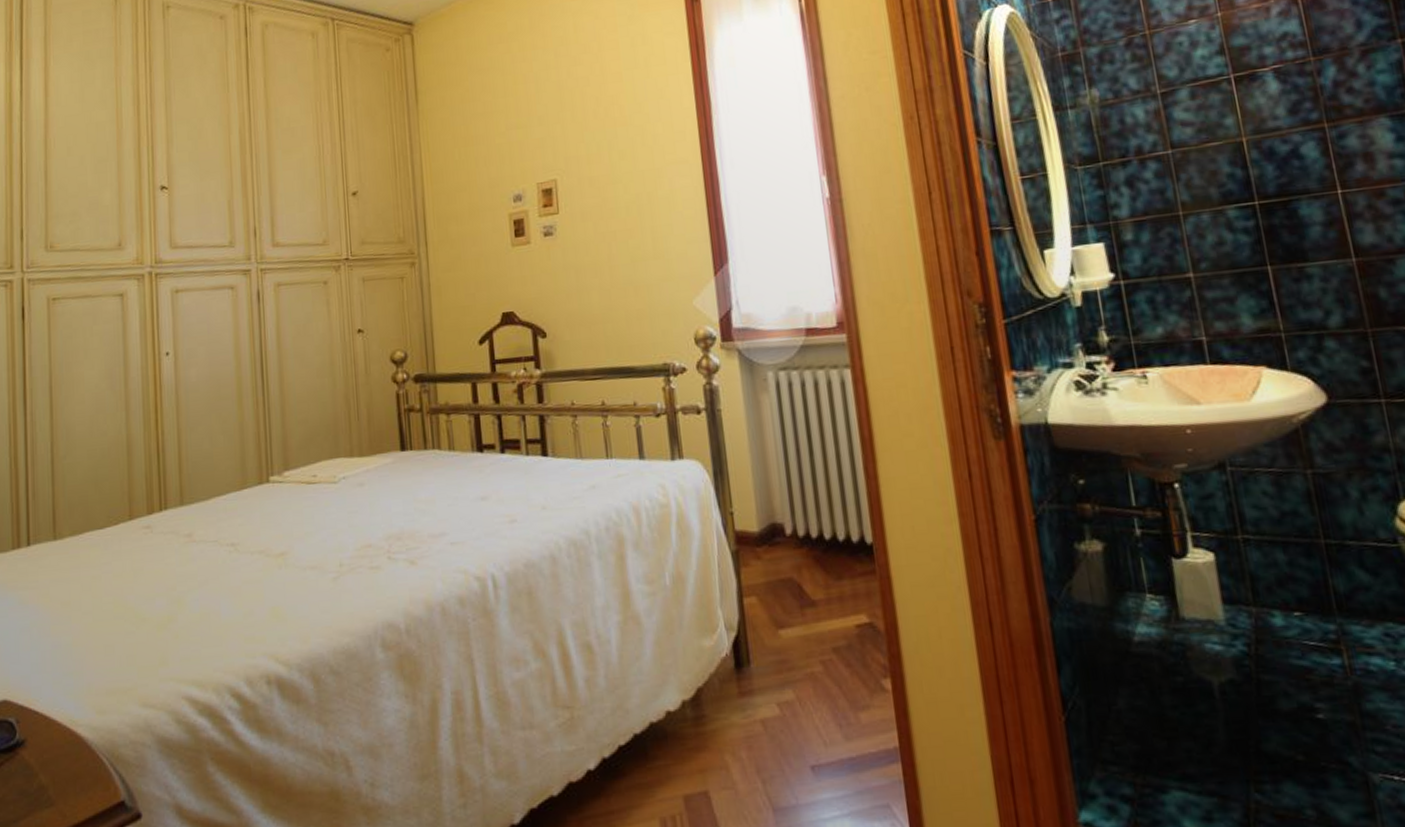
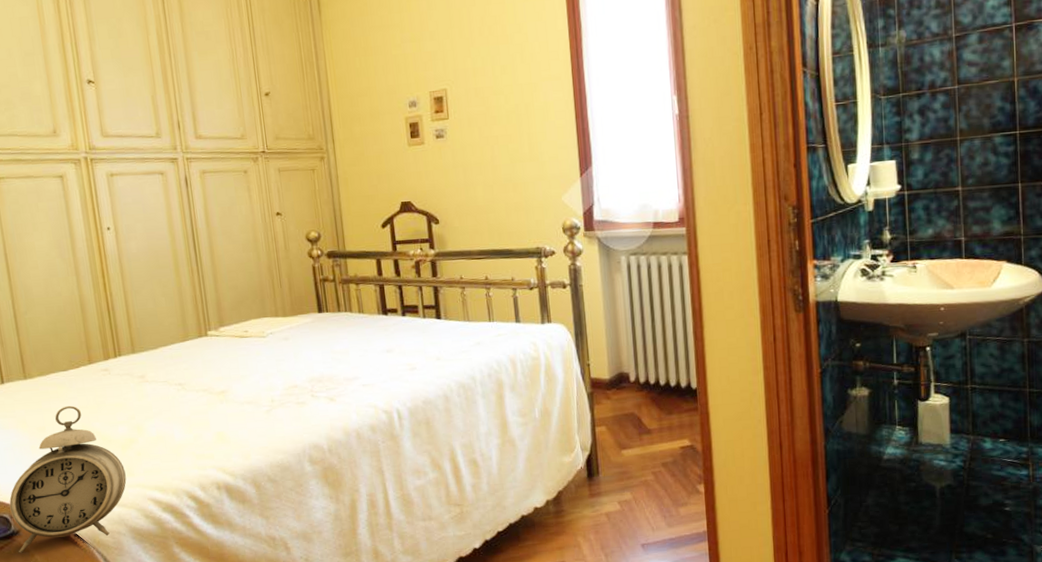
alarm clock: none [17,573,159,771] -> present [9,405,127,553]

